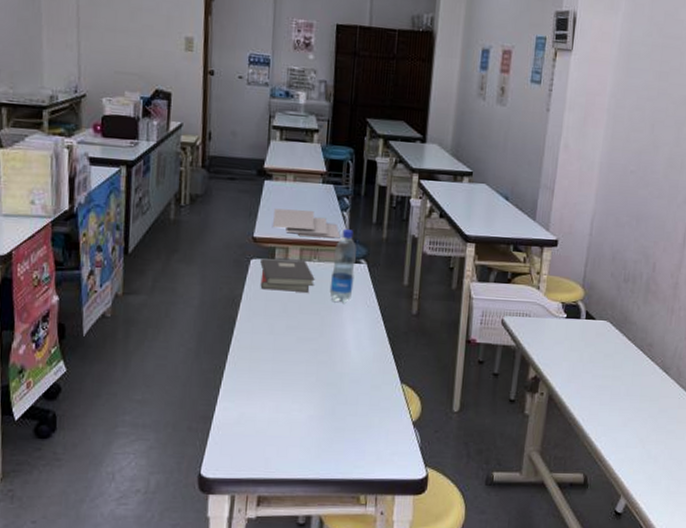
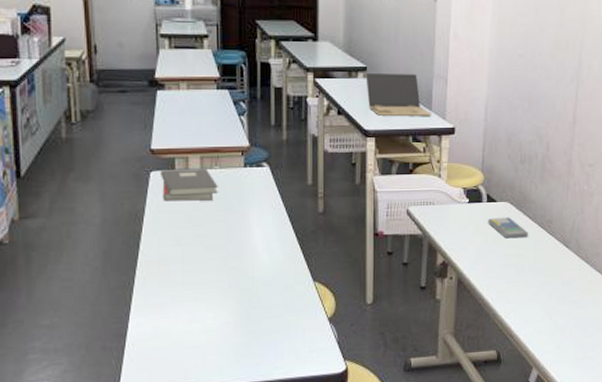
papers: present [273,208,341,239] -> none [170,117,240,144]
bottle: present [329,229,357,303] -> none [234,134,259,208]
laptop: none [470,178,535,226] -> present [366,73,431,116]
calculator: none [585,335,627,359] -> present [488,217,529,239]

